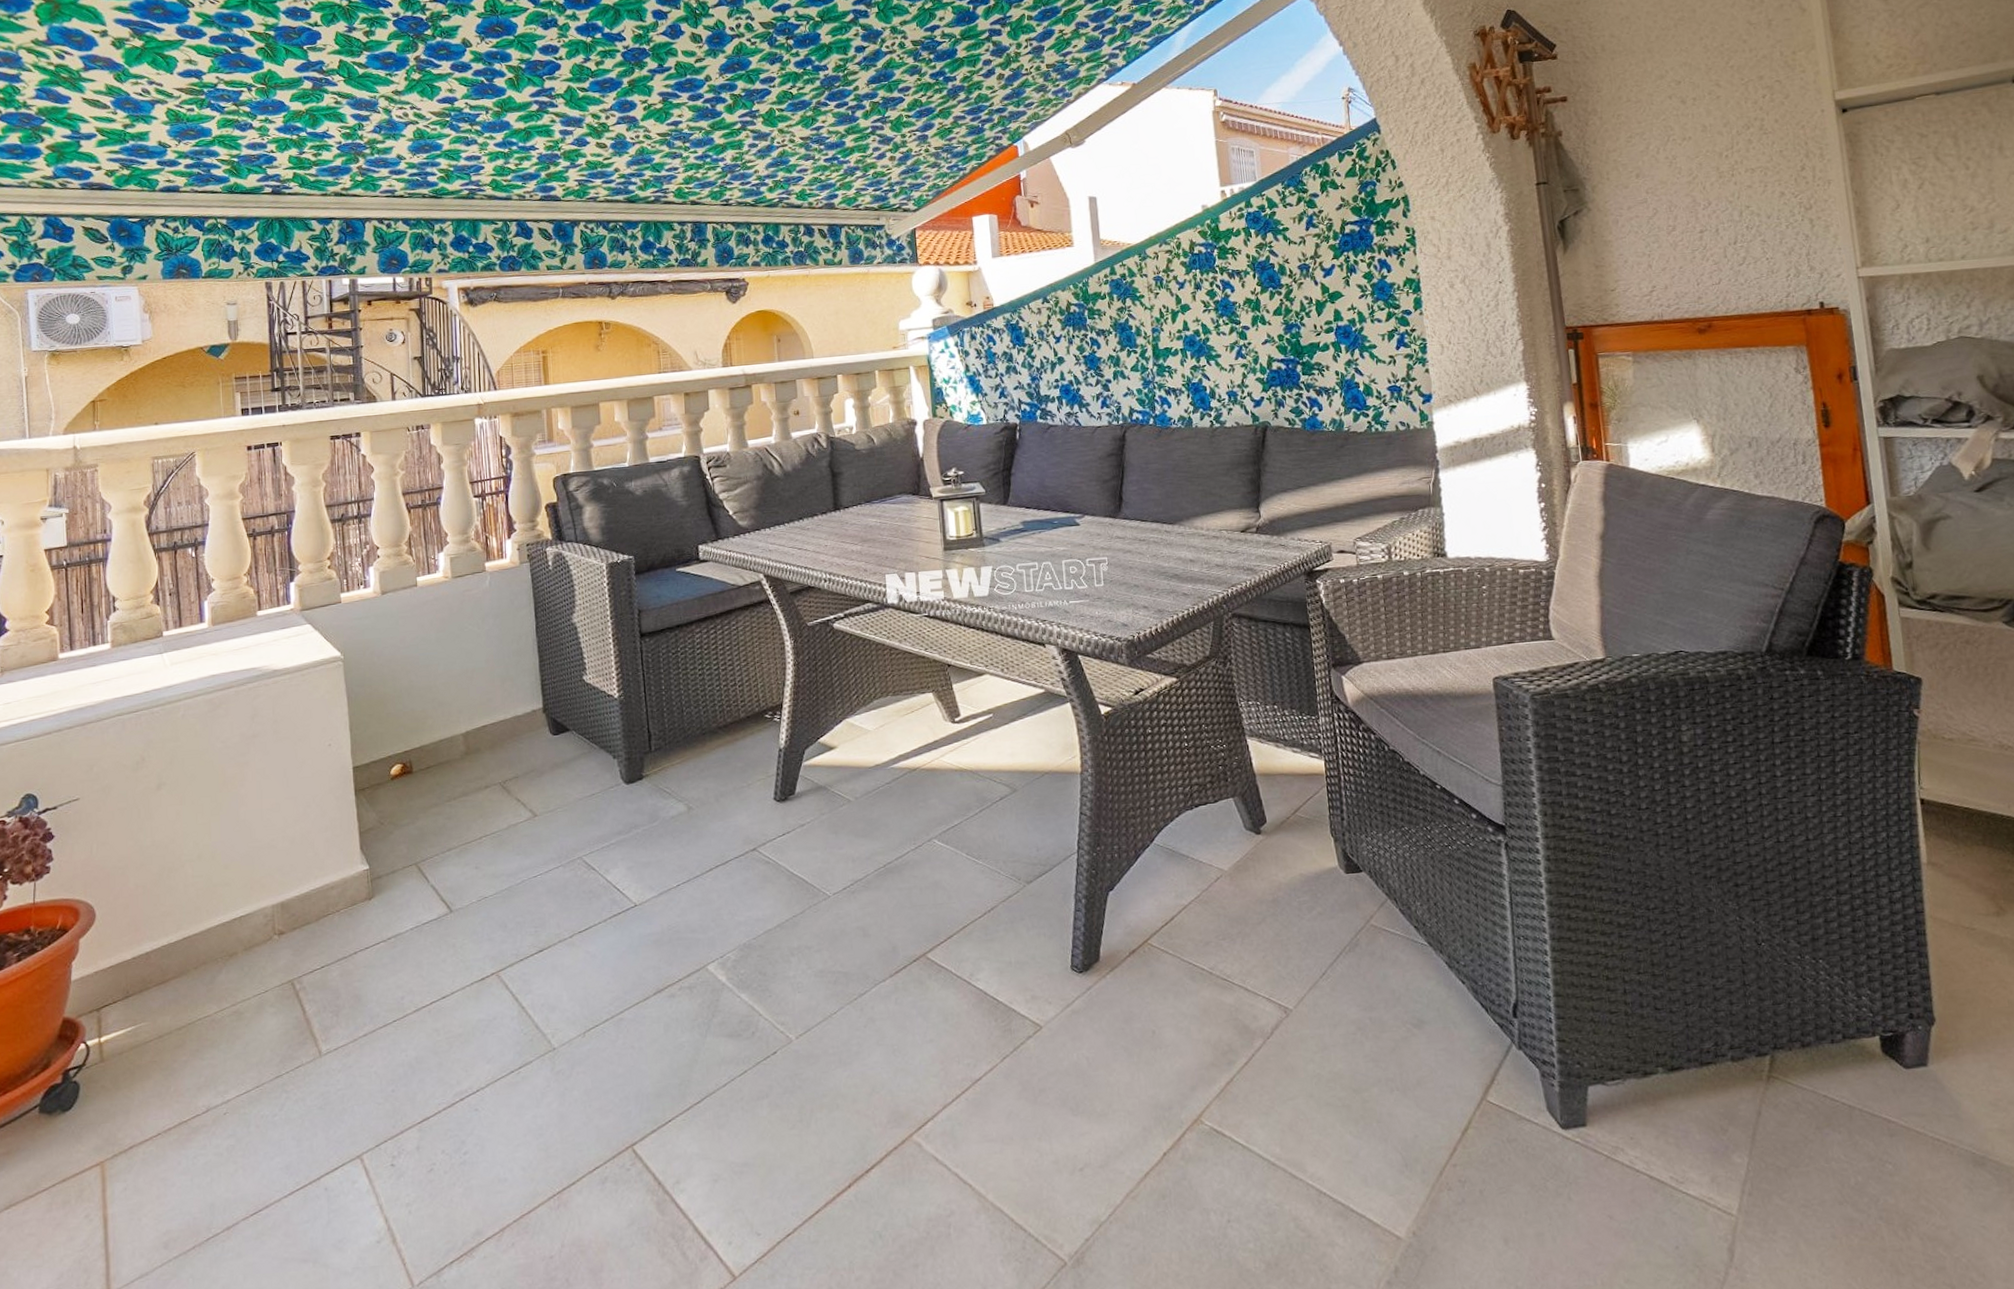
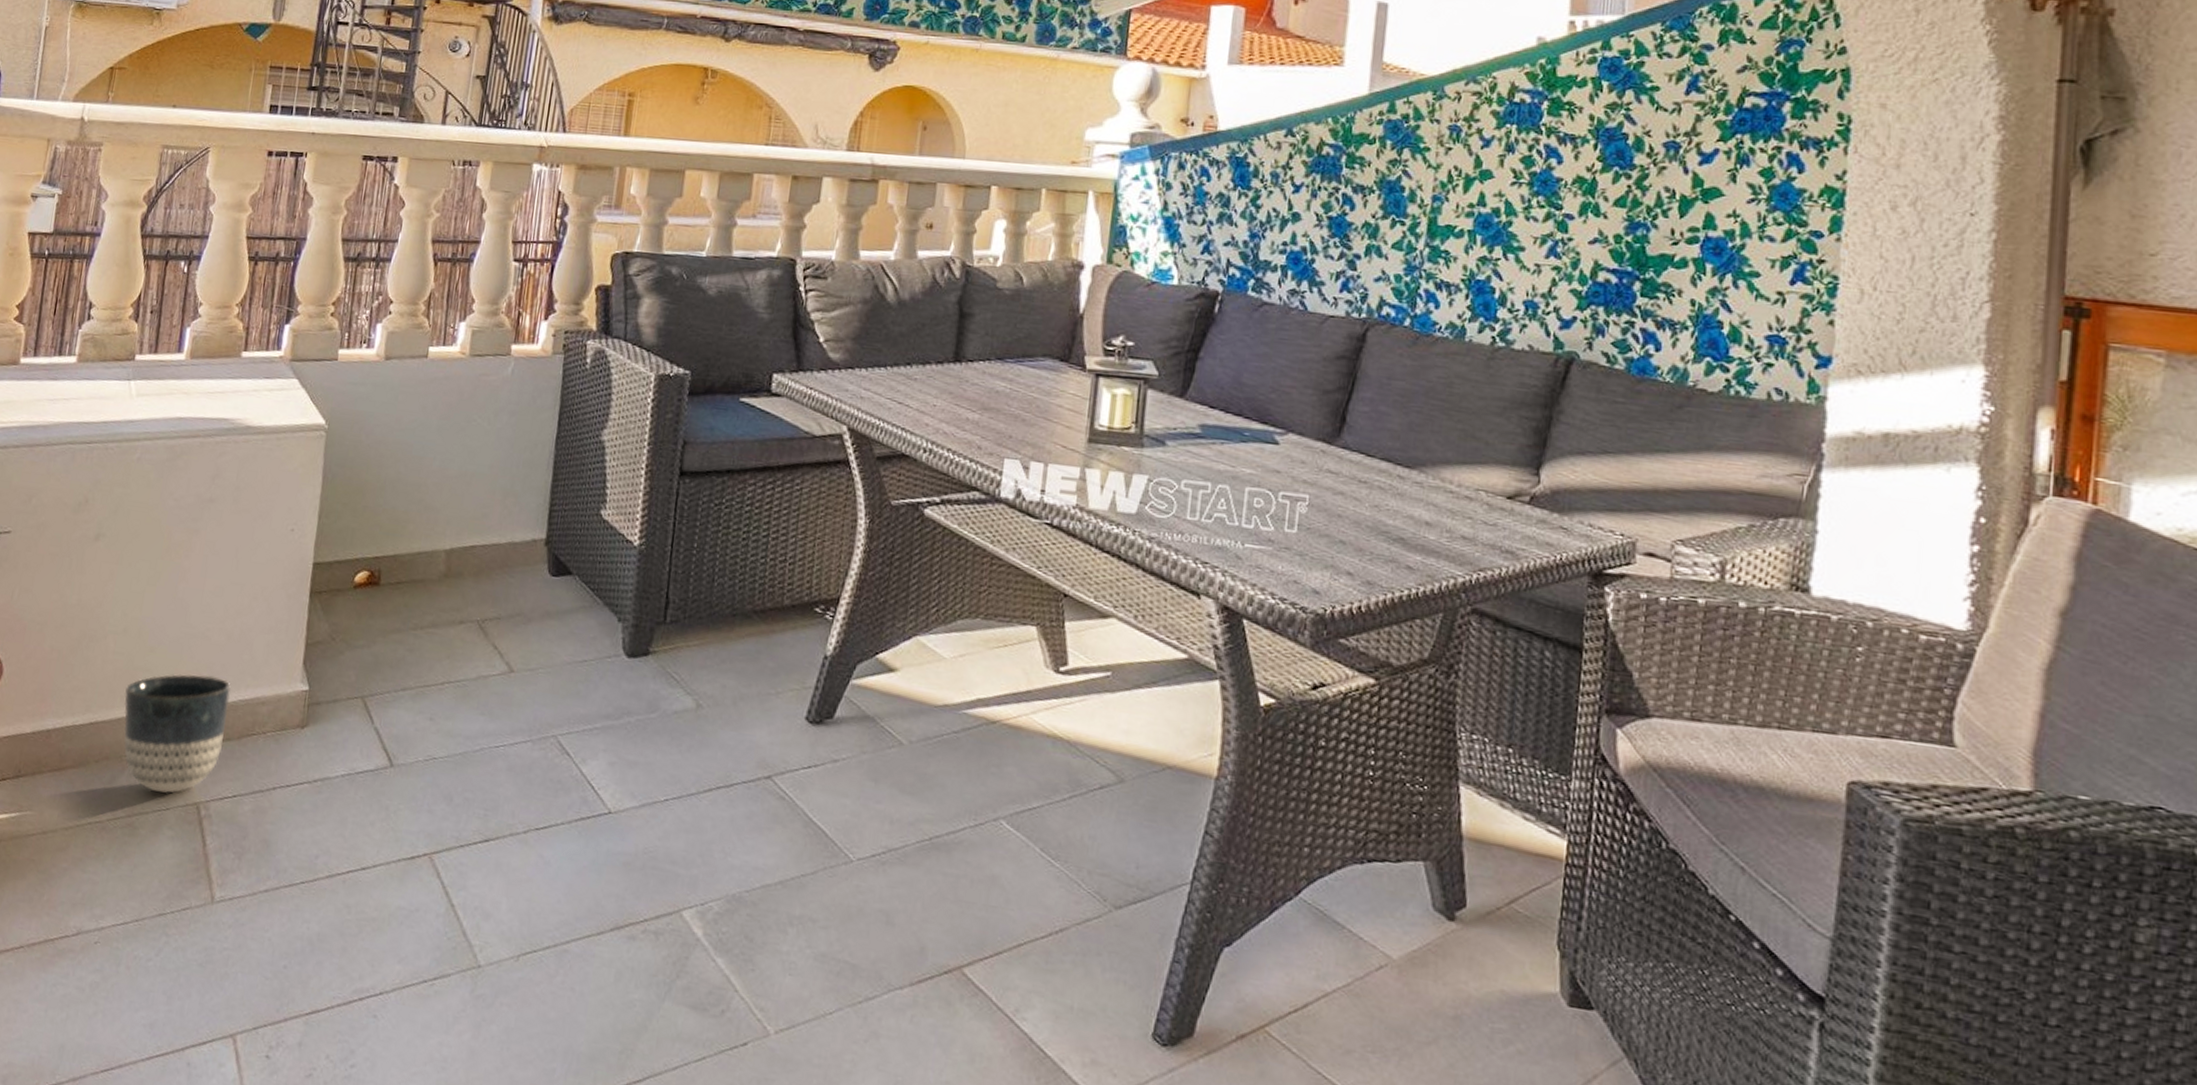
planter: none [210,876,304,980] -> present [123,674,231,794]

